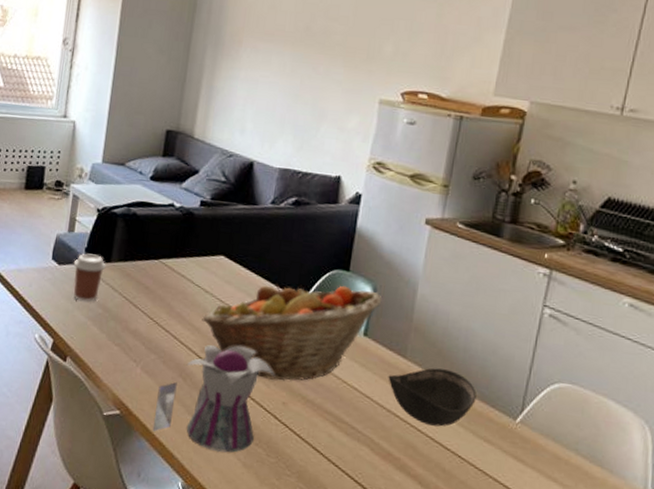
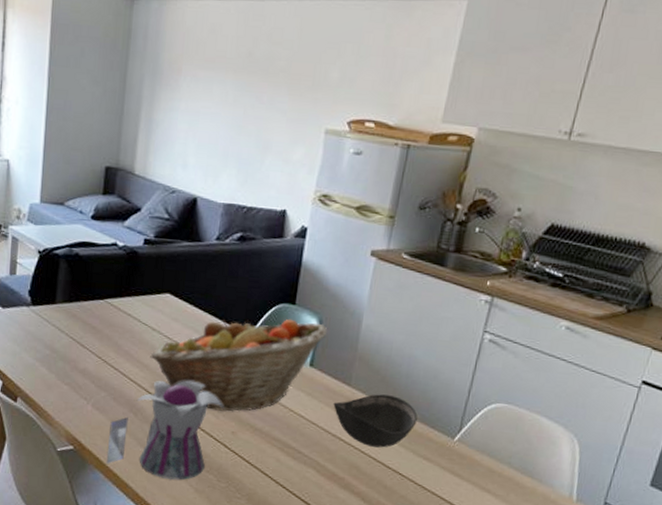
coffee cup: present [73,253,106,303] -> none [17,295,51,344]

